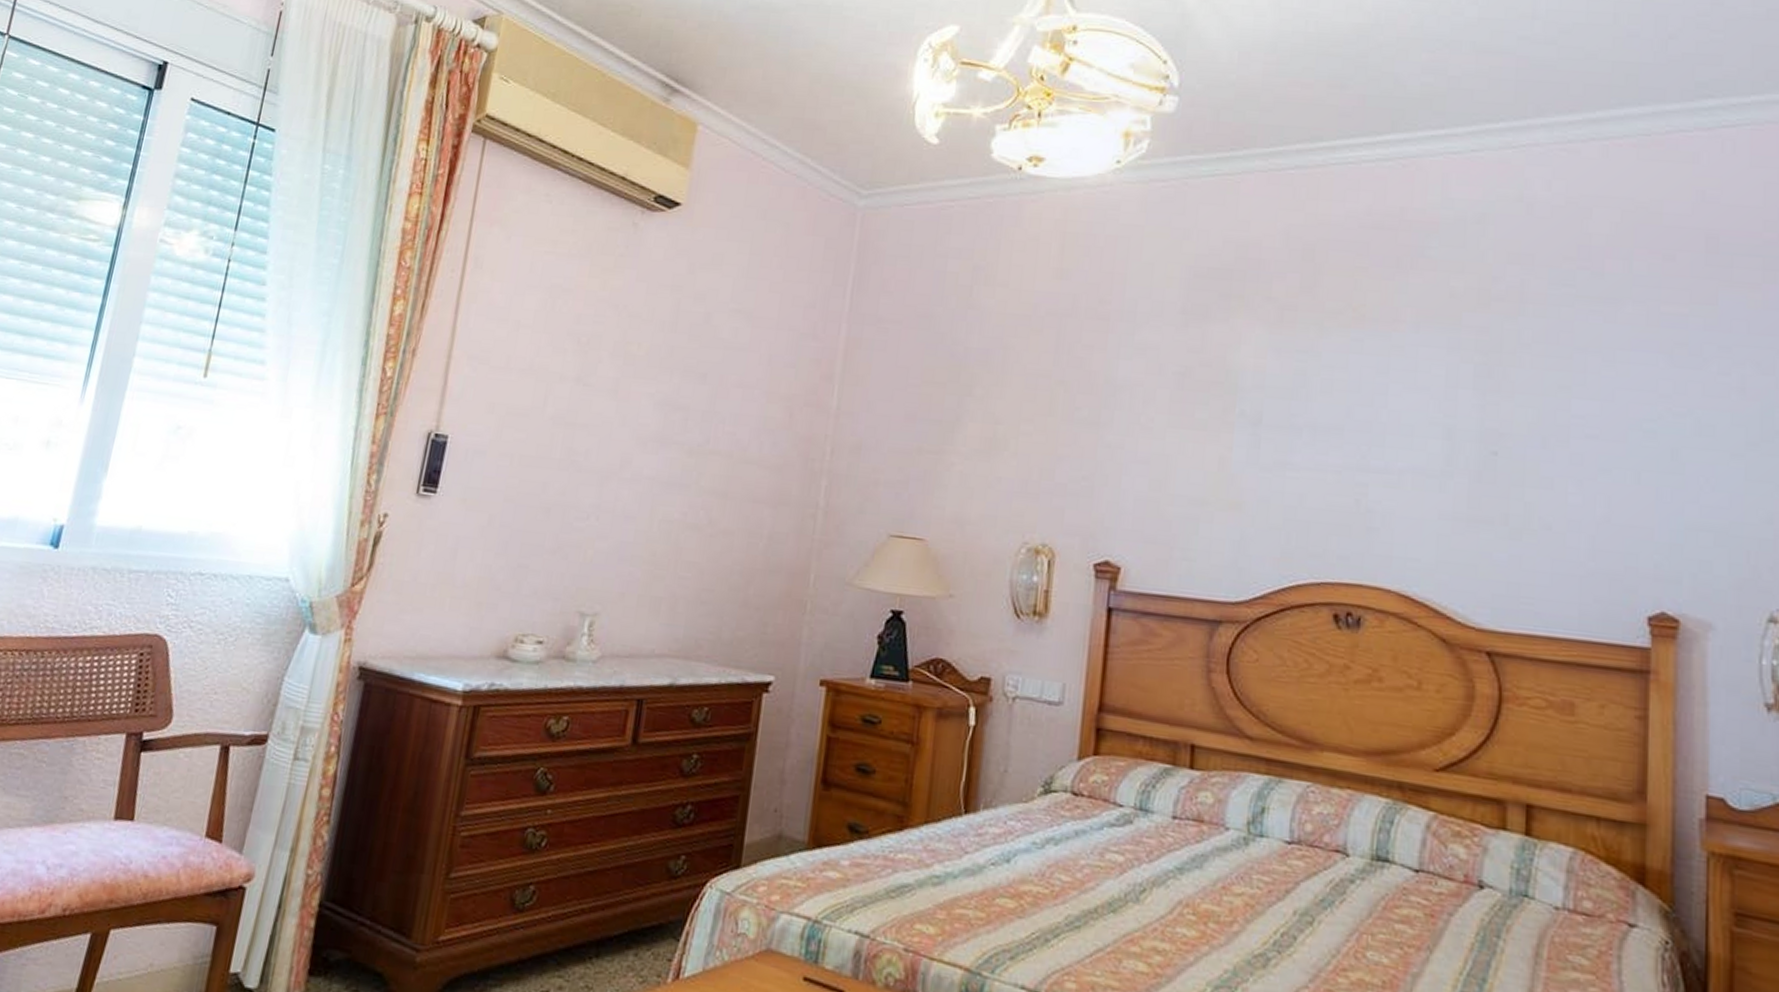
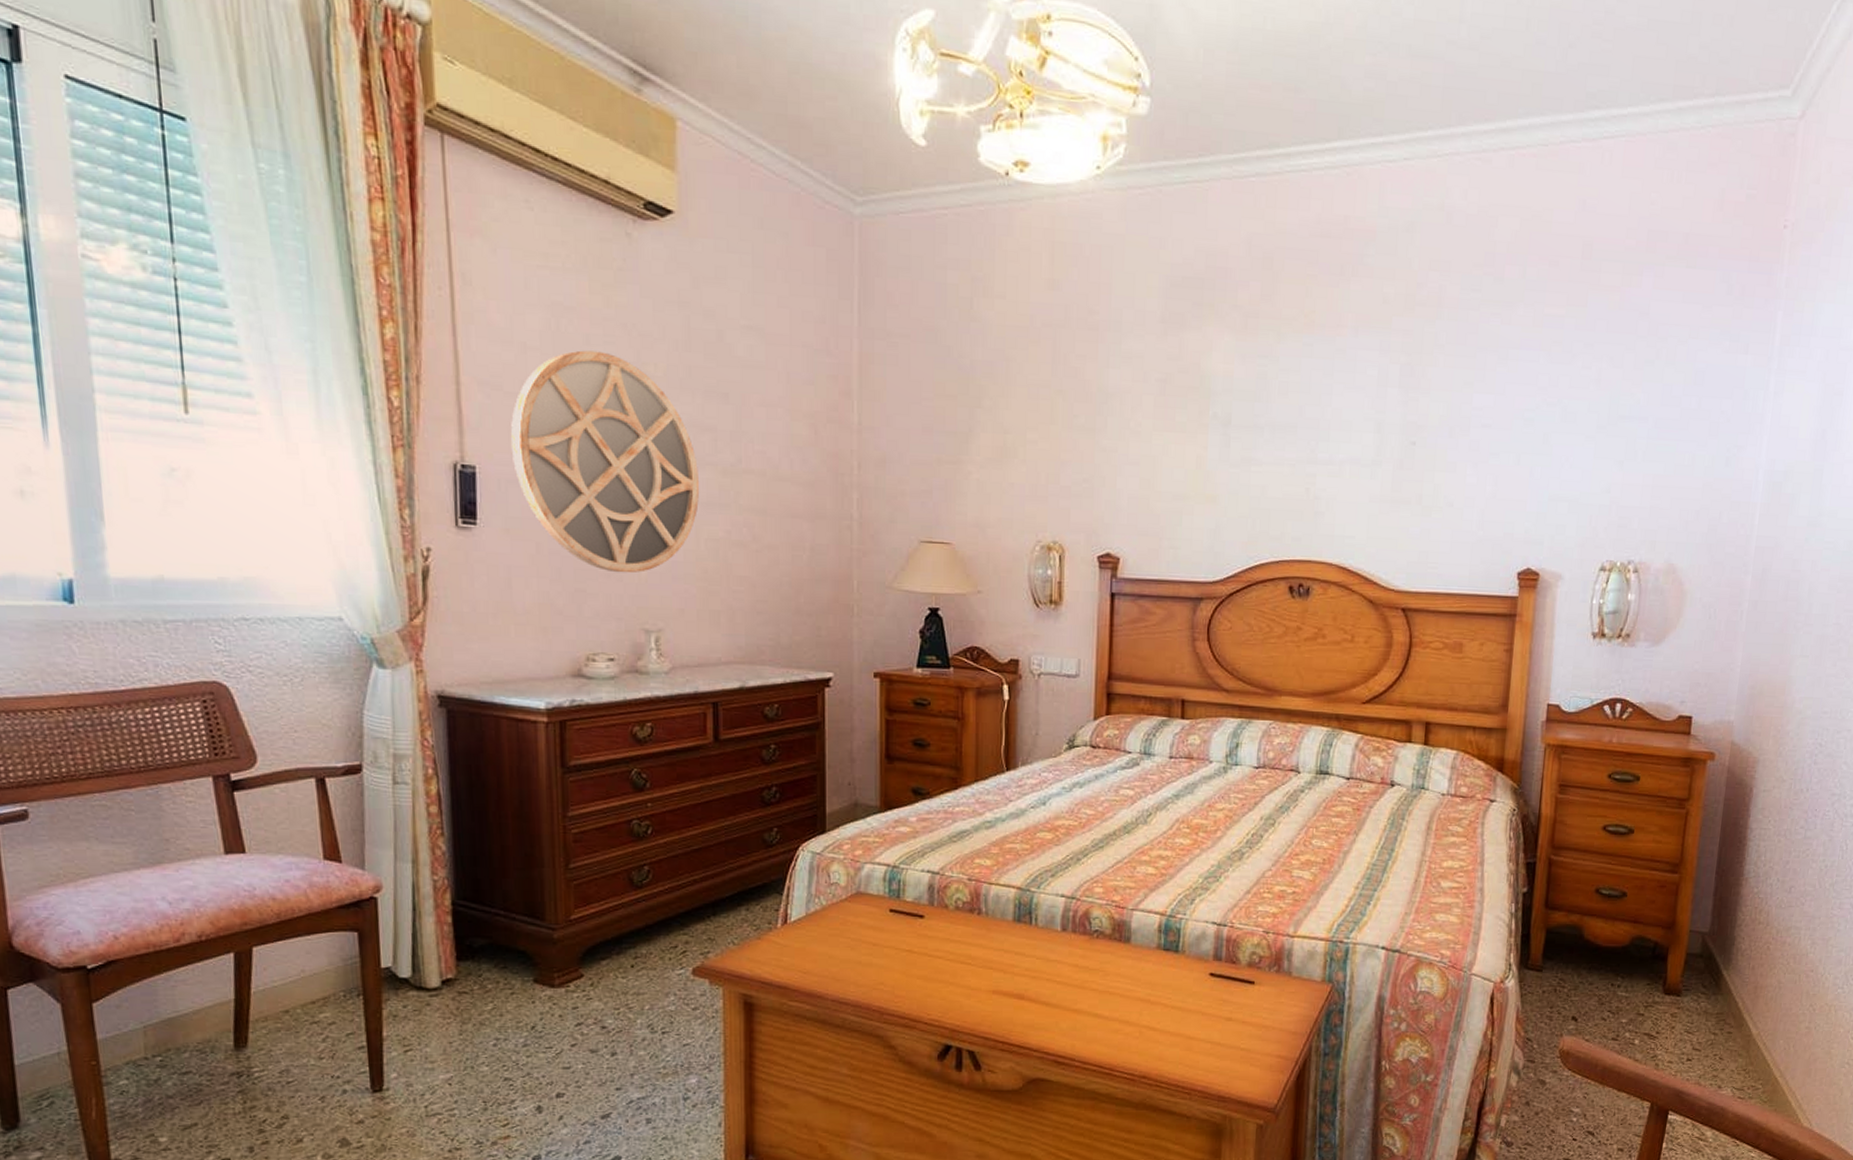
home mirror: none [484,329,665,551] -> present [510,350,700,573]

